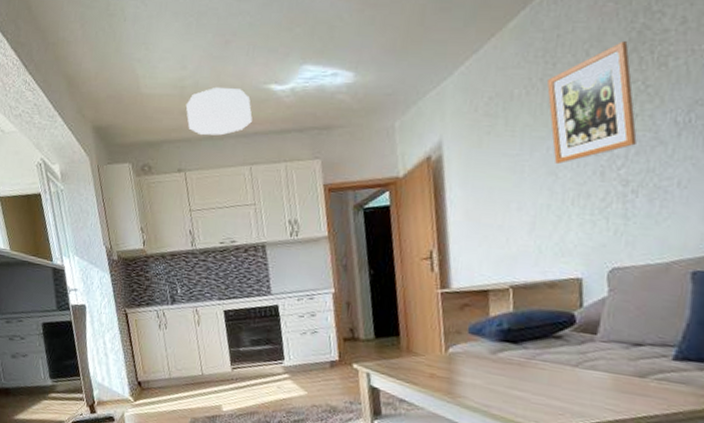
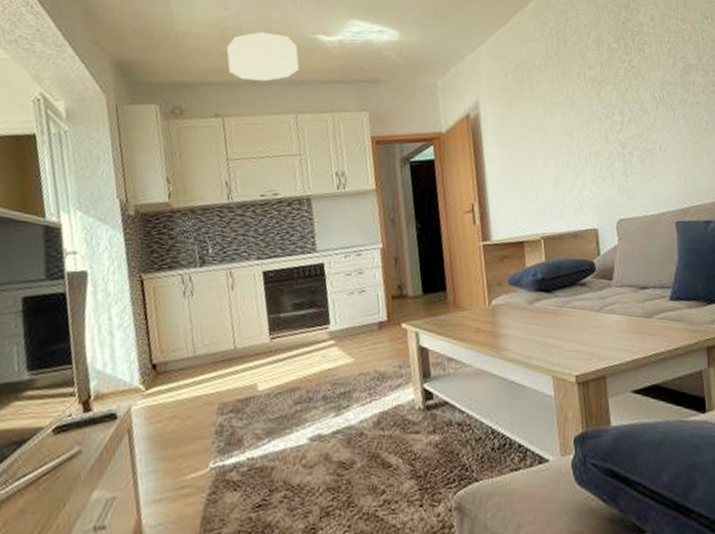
wall art: present [546,41,637,165] -> none [560,29,628,128]

